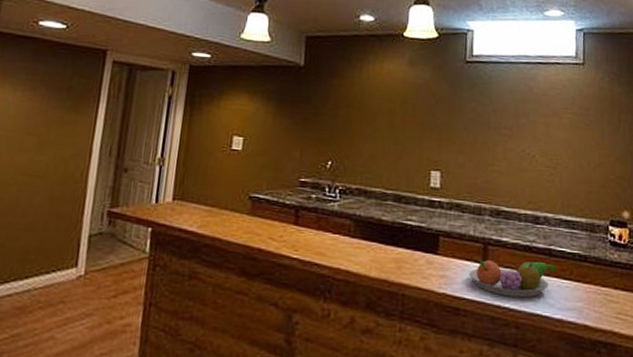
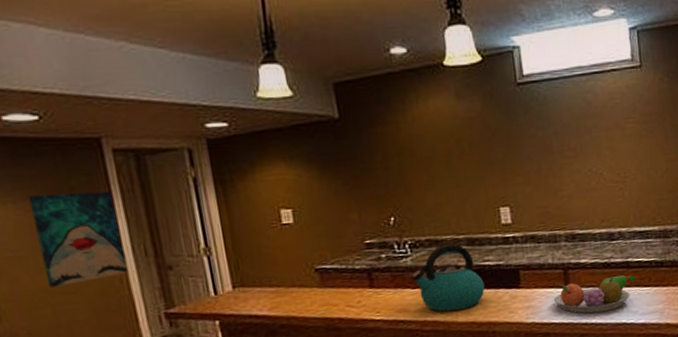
wall art: none [22,88,101,169] -> present [28,191,127,288]
kettle: none [335,196,403,265] -> present [412,244,485,312]

